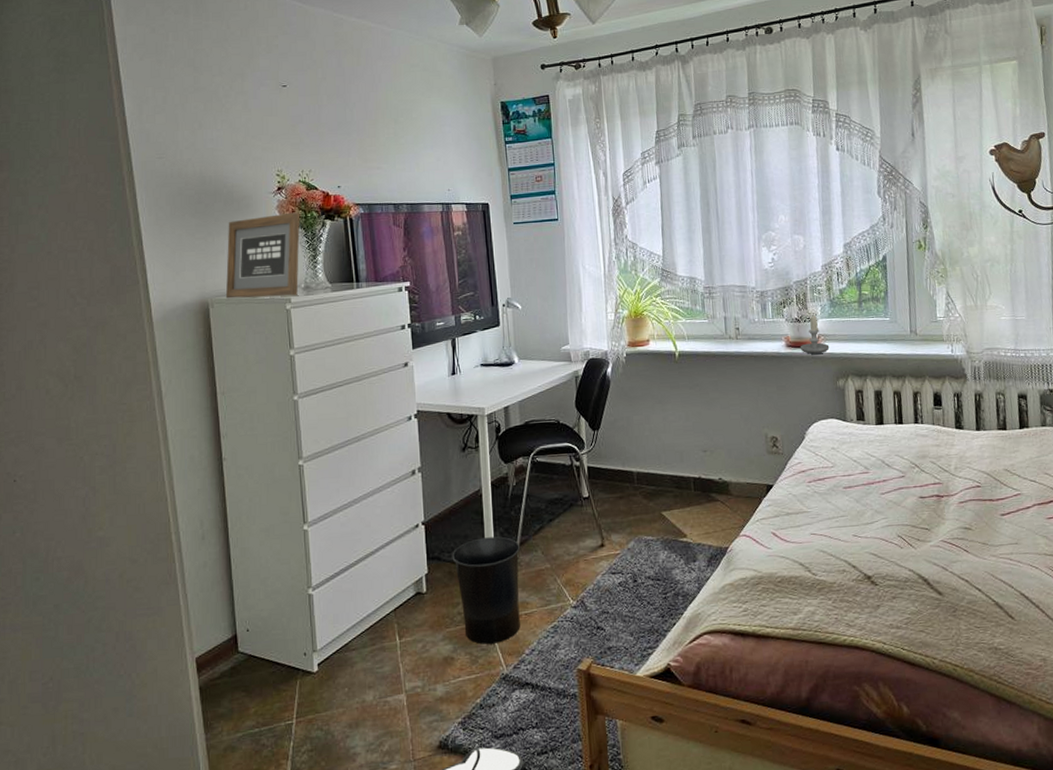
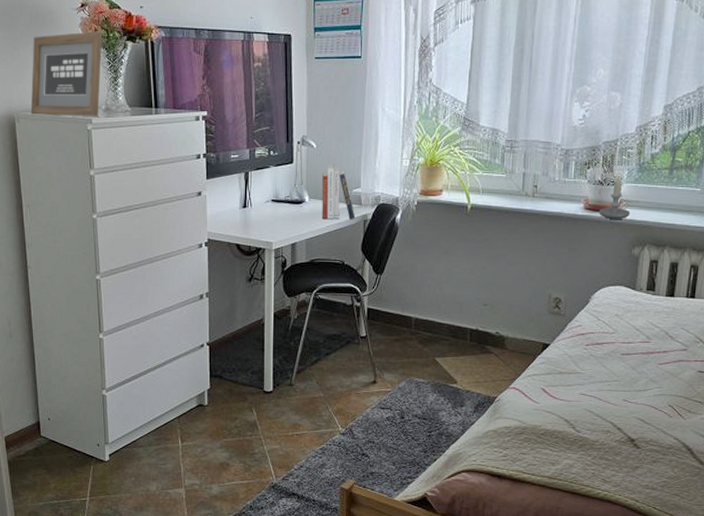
waste bin: present [452,536,520,644] -> none [233,363,296,457]
books: none [530,323,567,380] -> present [322,164,355,220]

